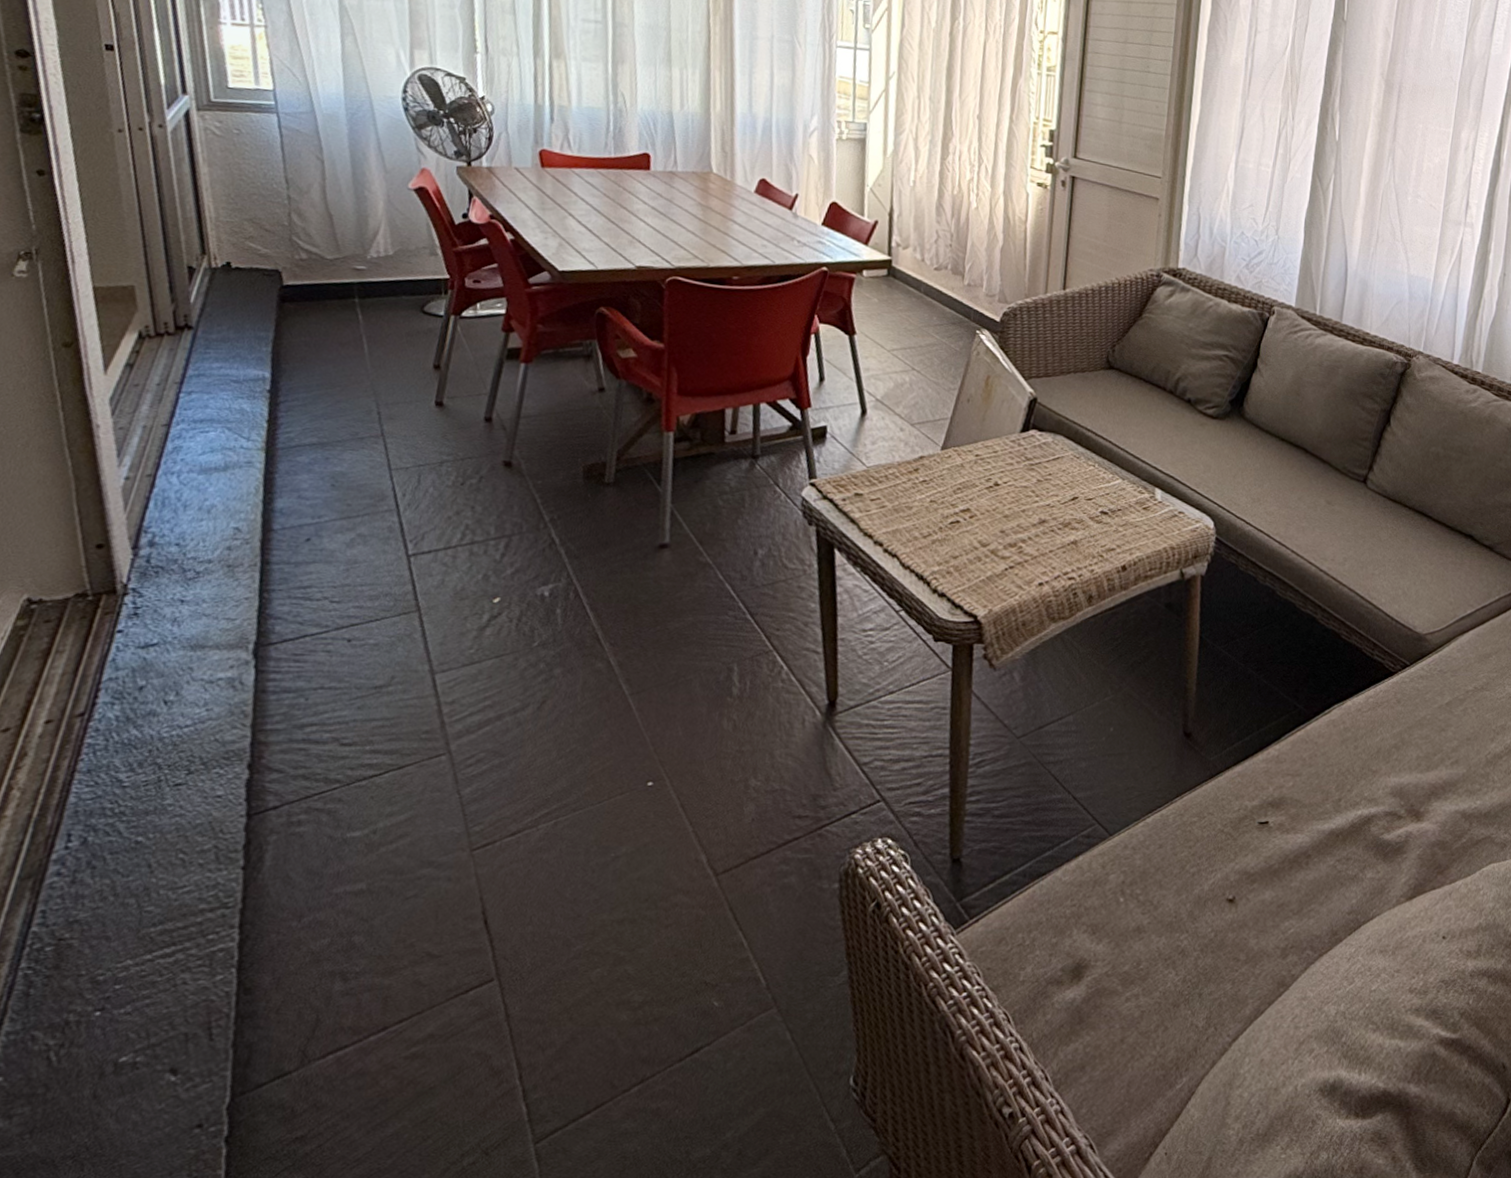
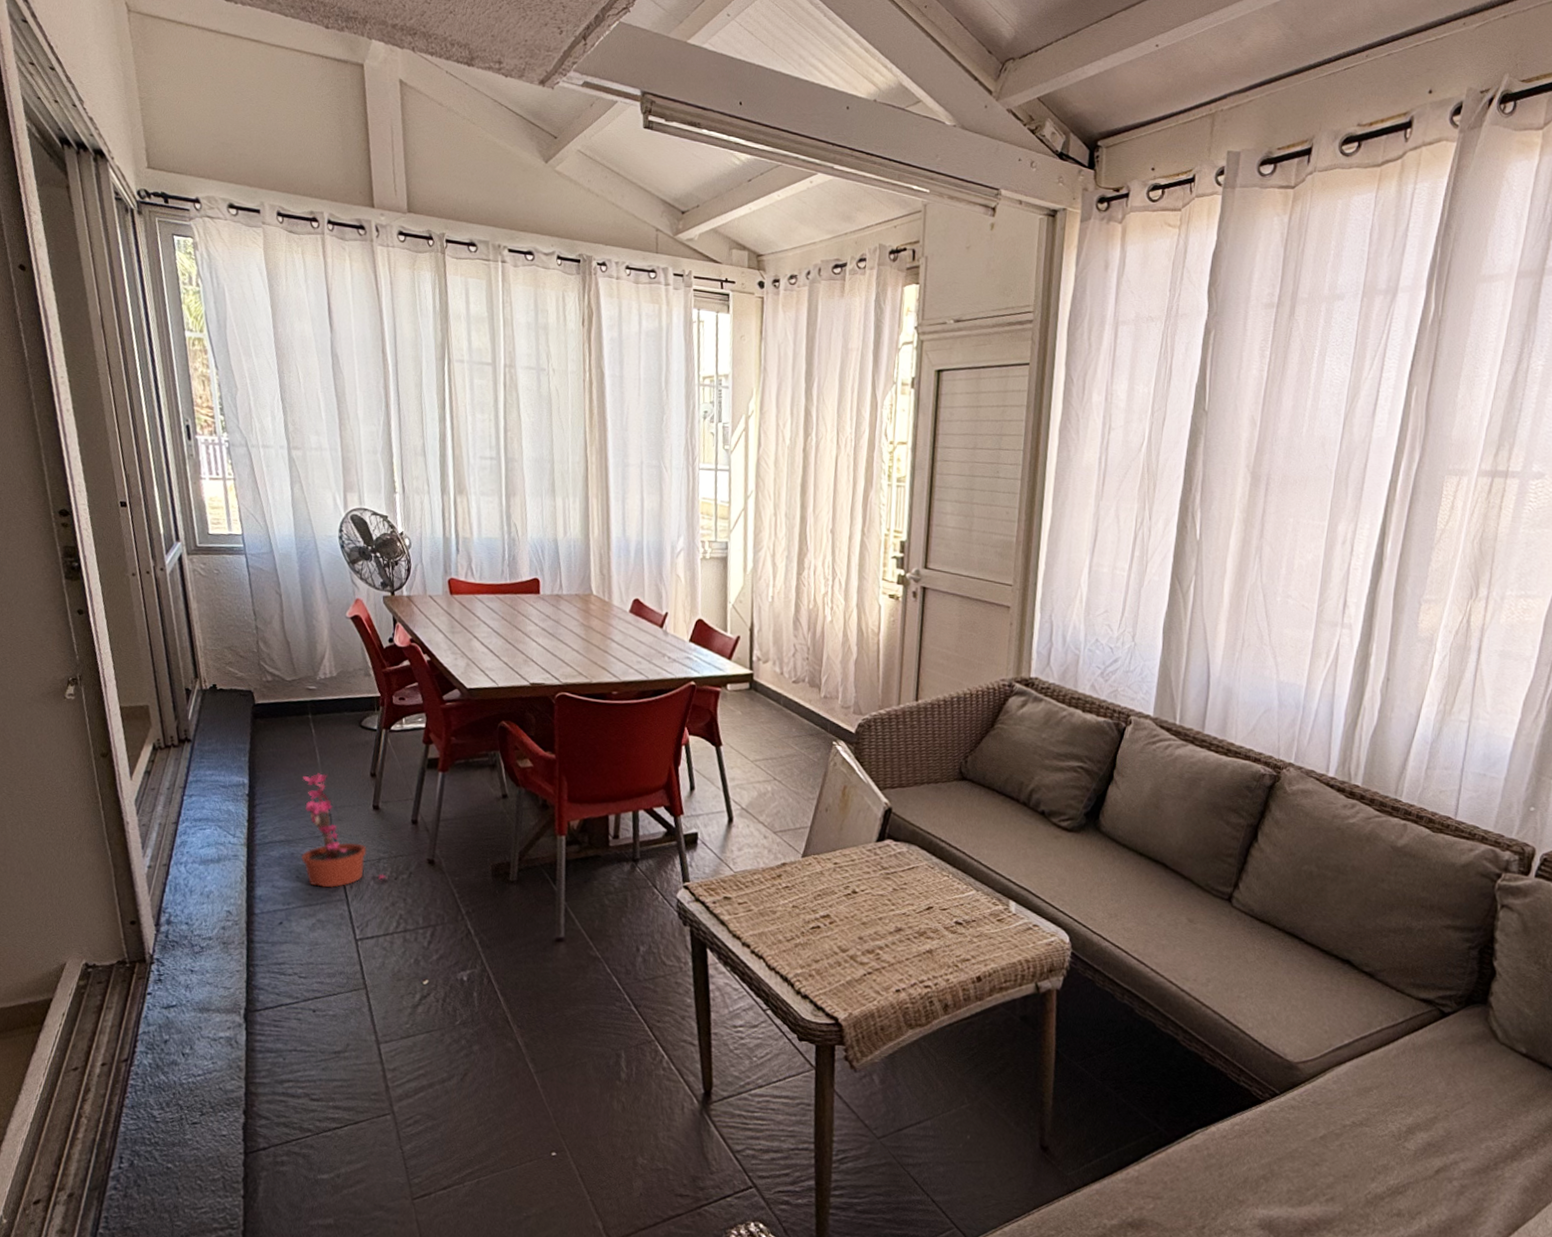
potted plant: none [339,365,453,497] -> present [301,773,389,888]

